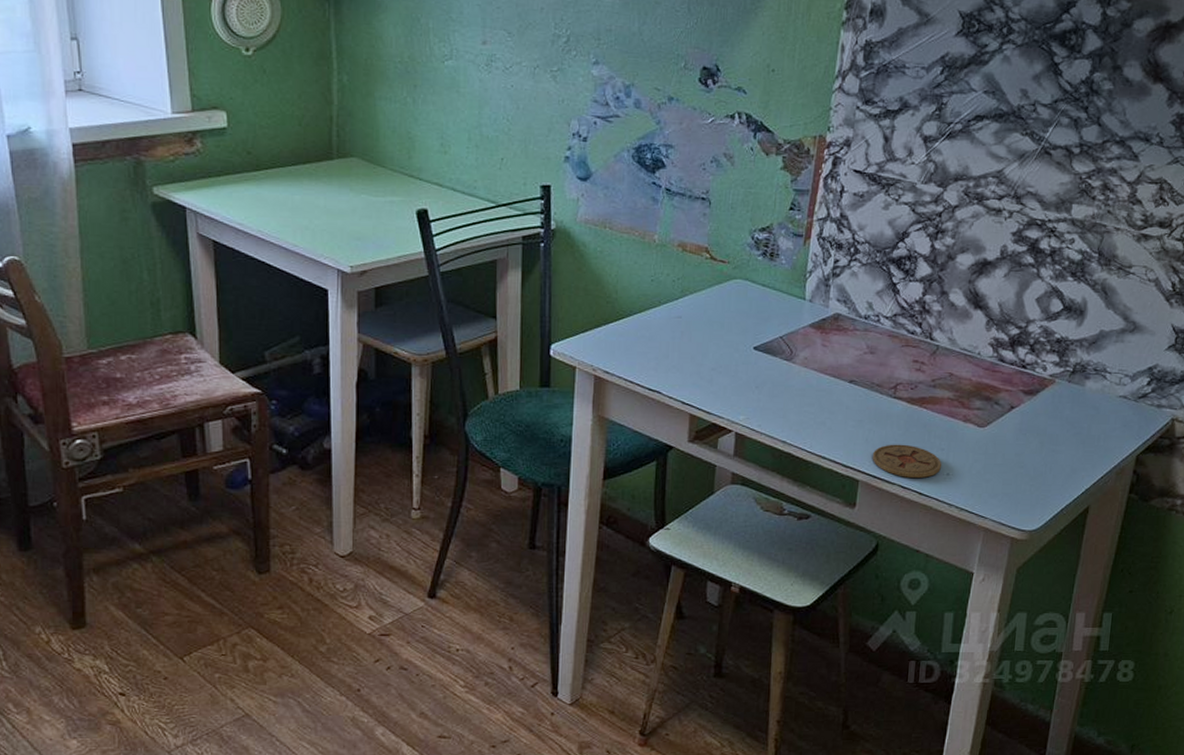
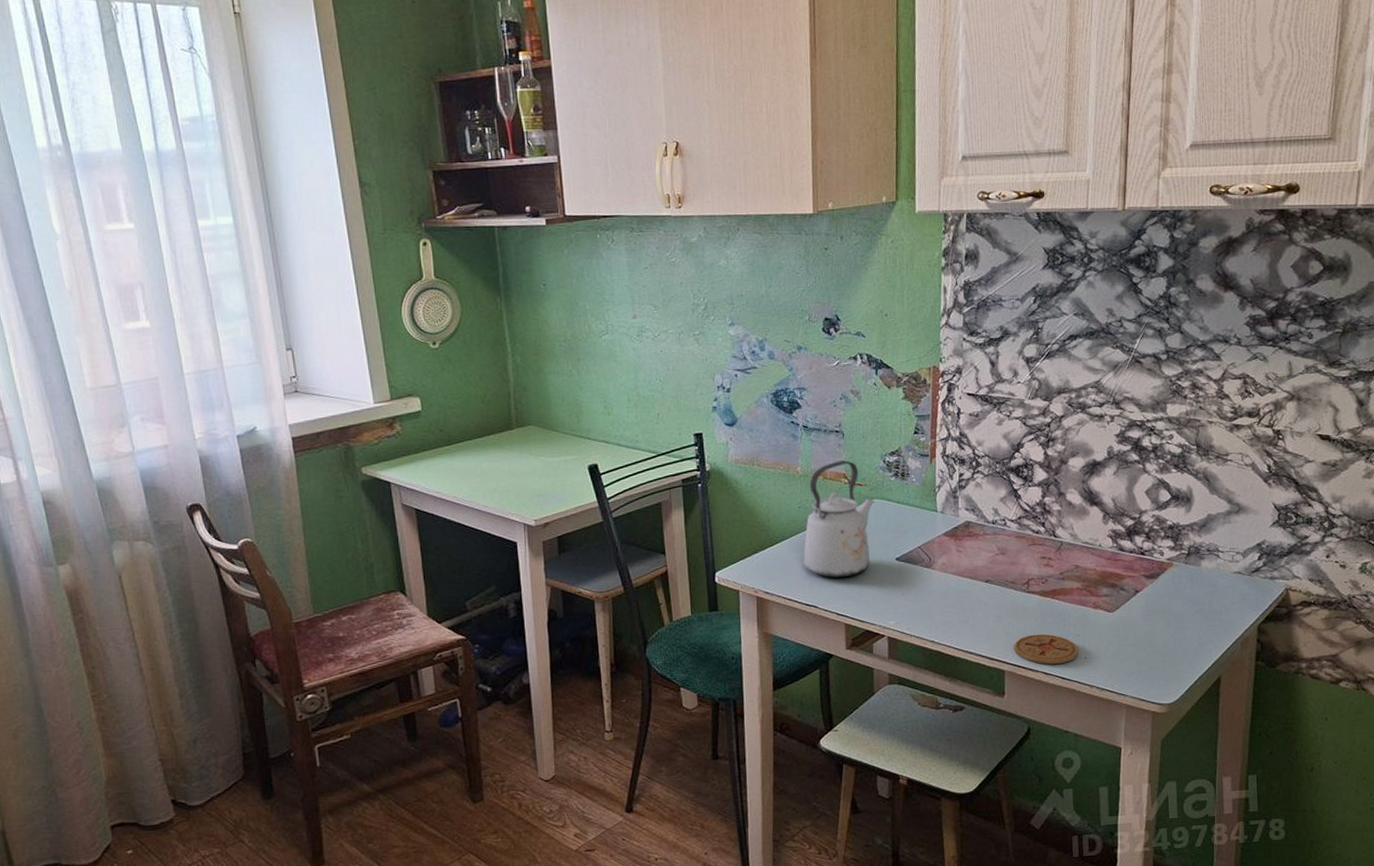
kettle: none [651,232,738,364] -> present [803,460,875,578]

